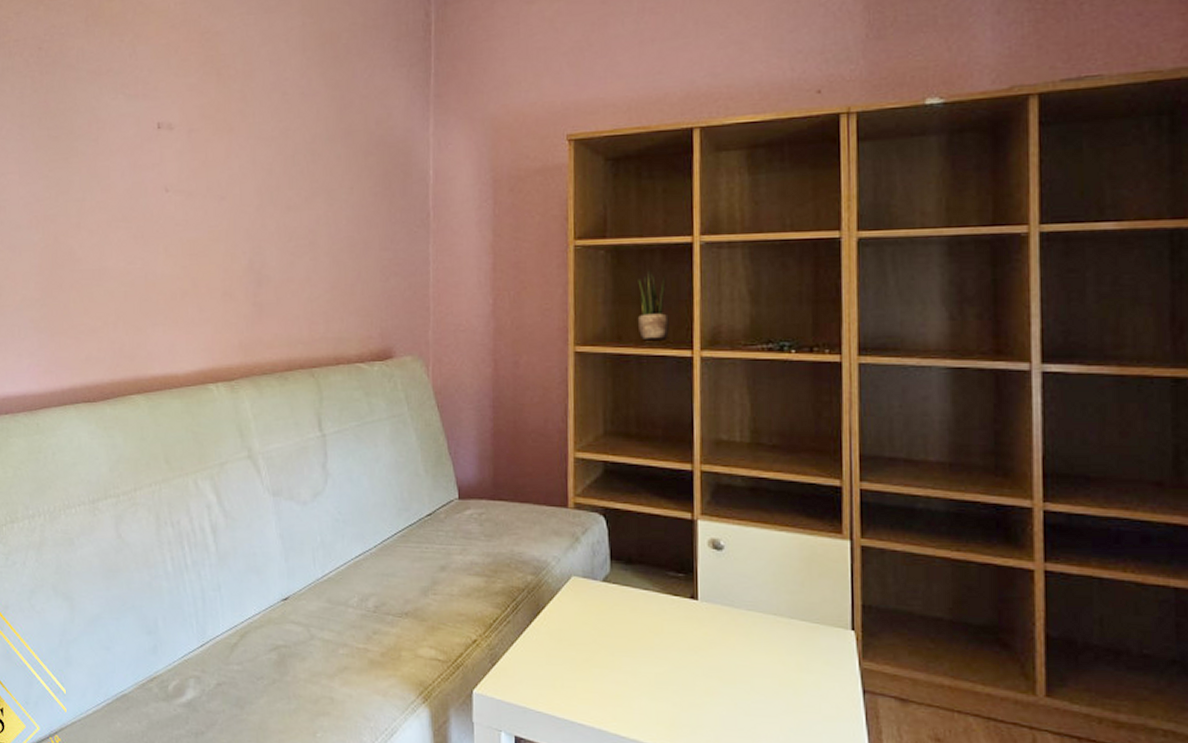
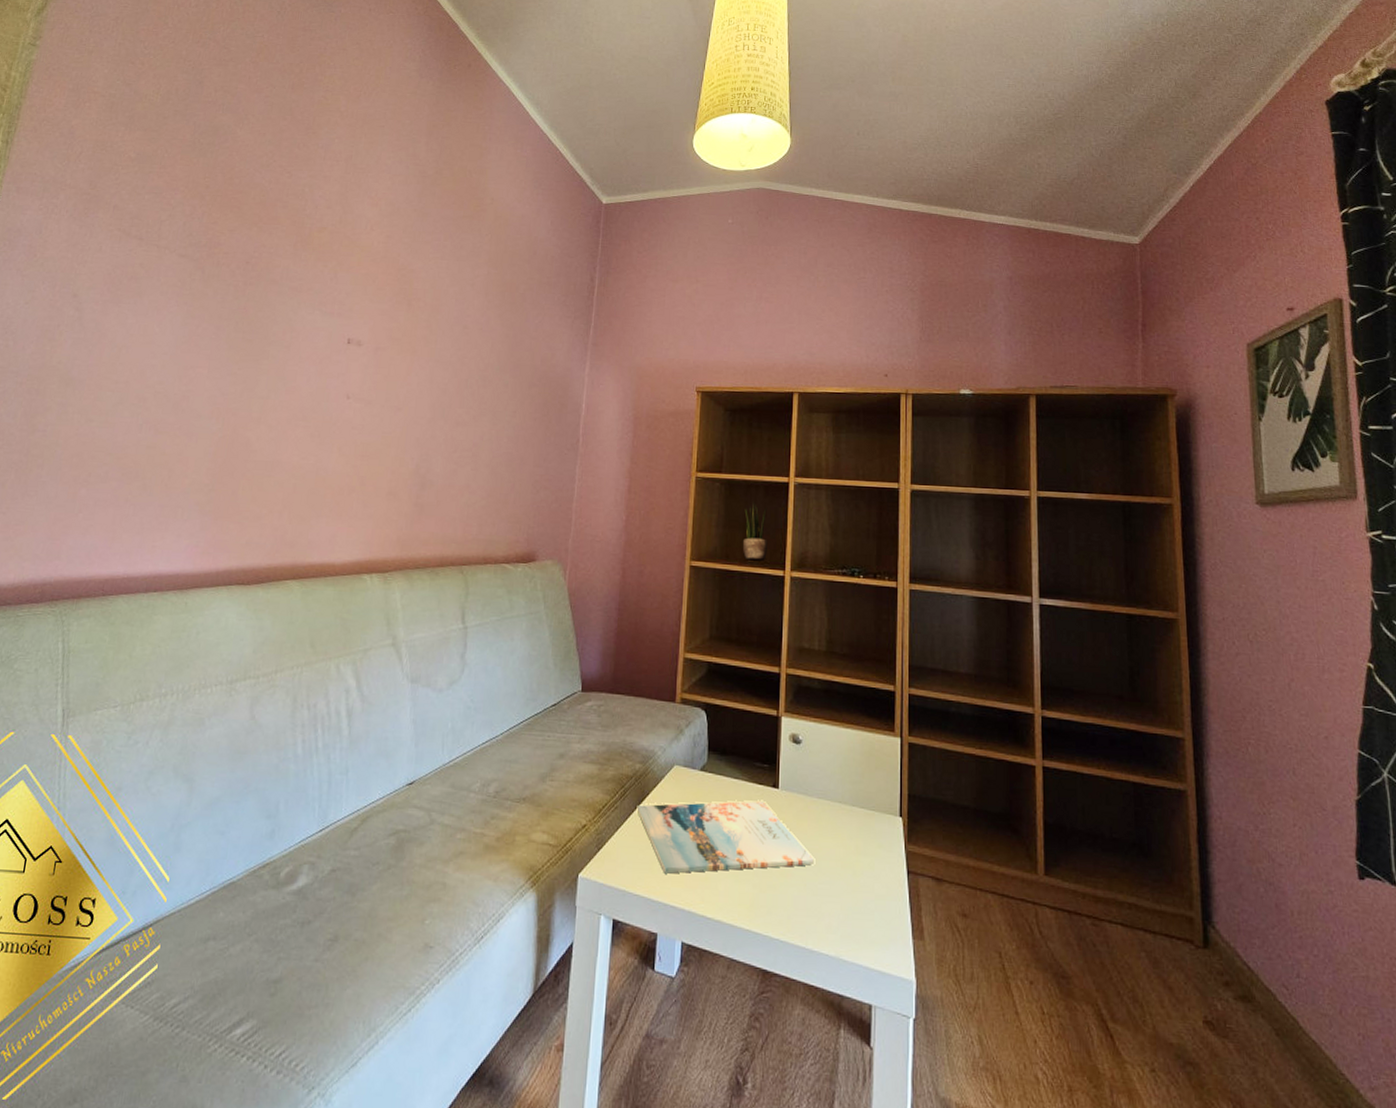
magazine: none [532,613,745,691] -> present [636,801,814,874]

